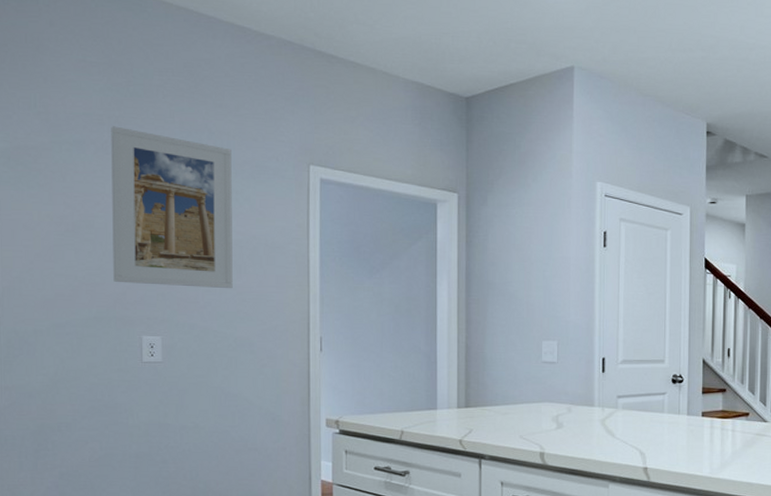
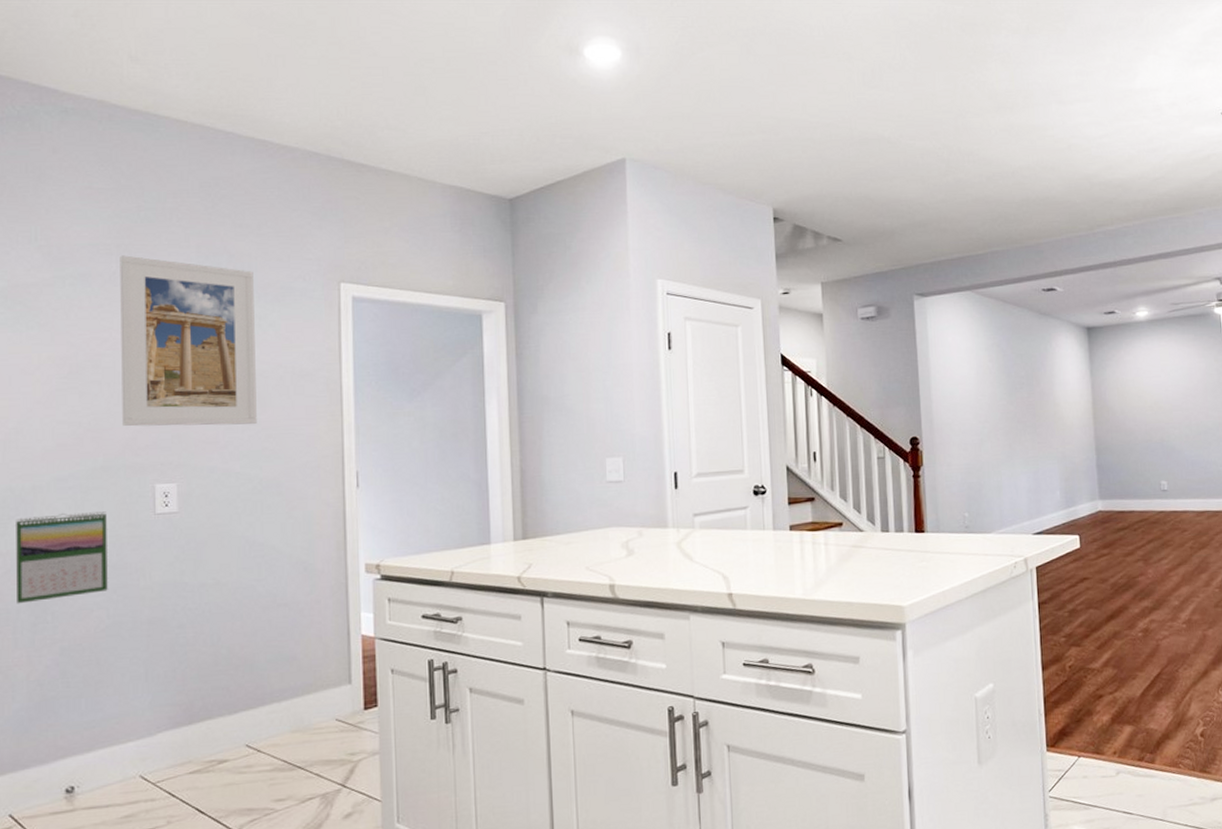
calendar: none [20,356,101,432] -> present [16,511,108,604]

